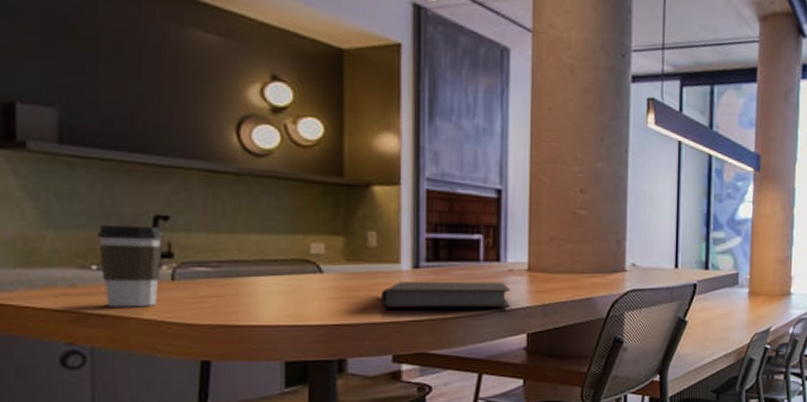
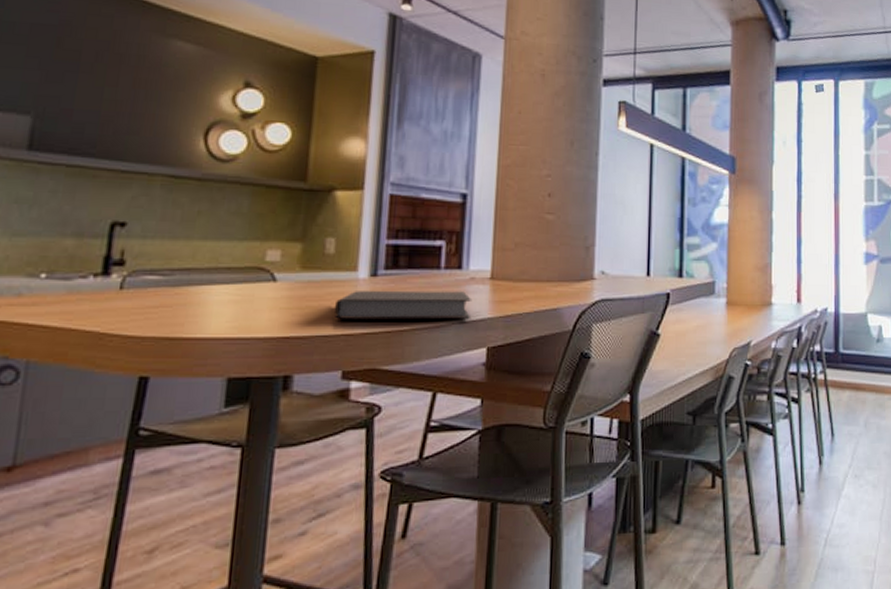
coffee cup: present [97,225,164,307] -> none [50,232,119,318]

